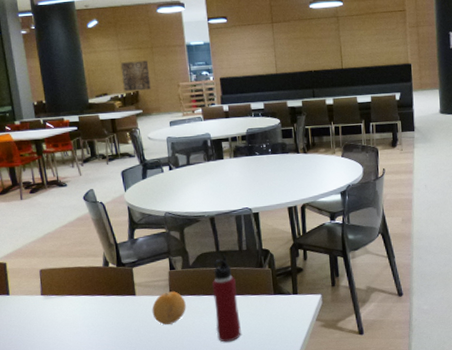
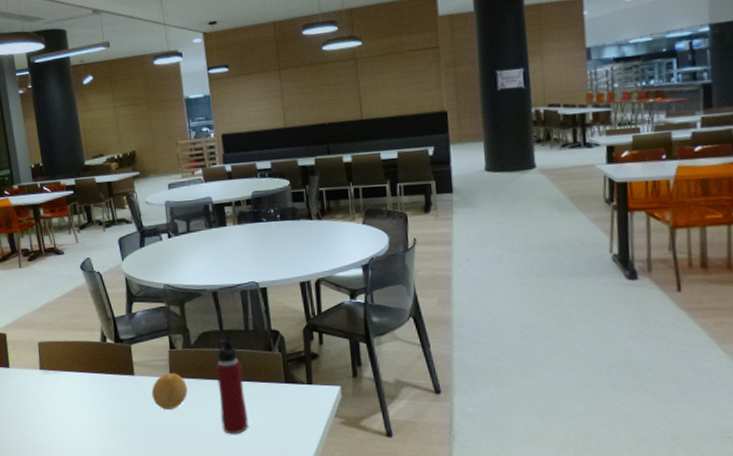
wall art: present [120,60,151,92] -> none [116,117,148,152]

